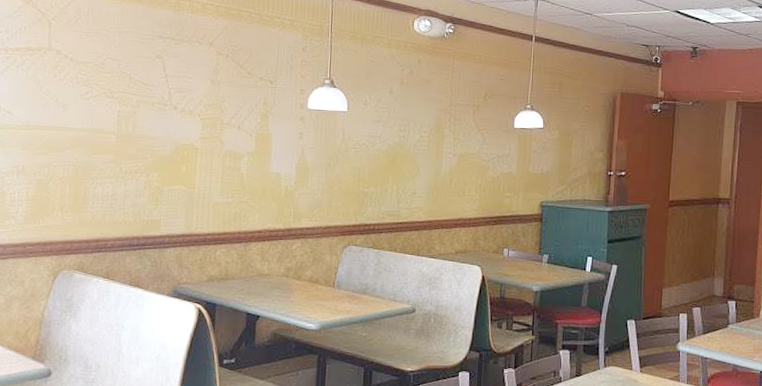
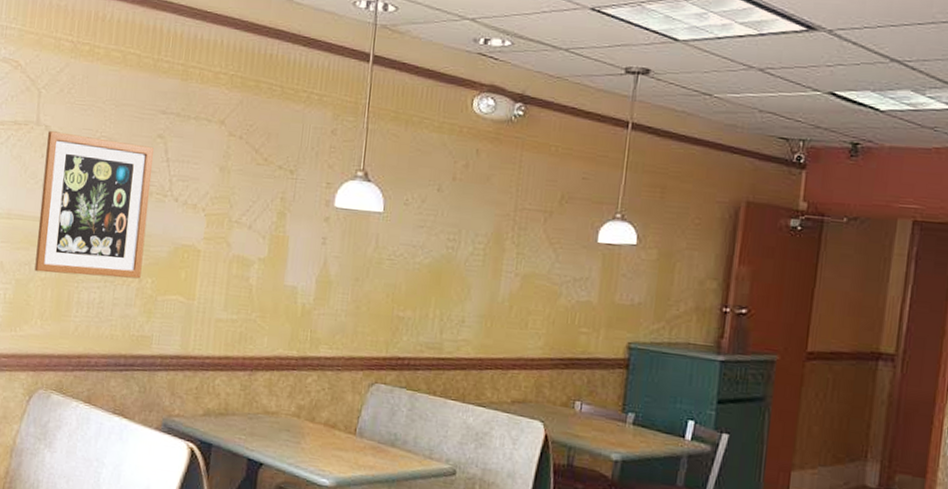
wall art: none [53,55,153,174] -> present [34,131,154,279]

